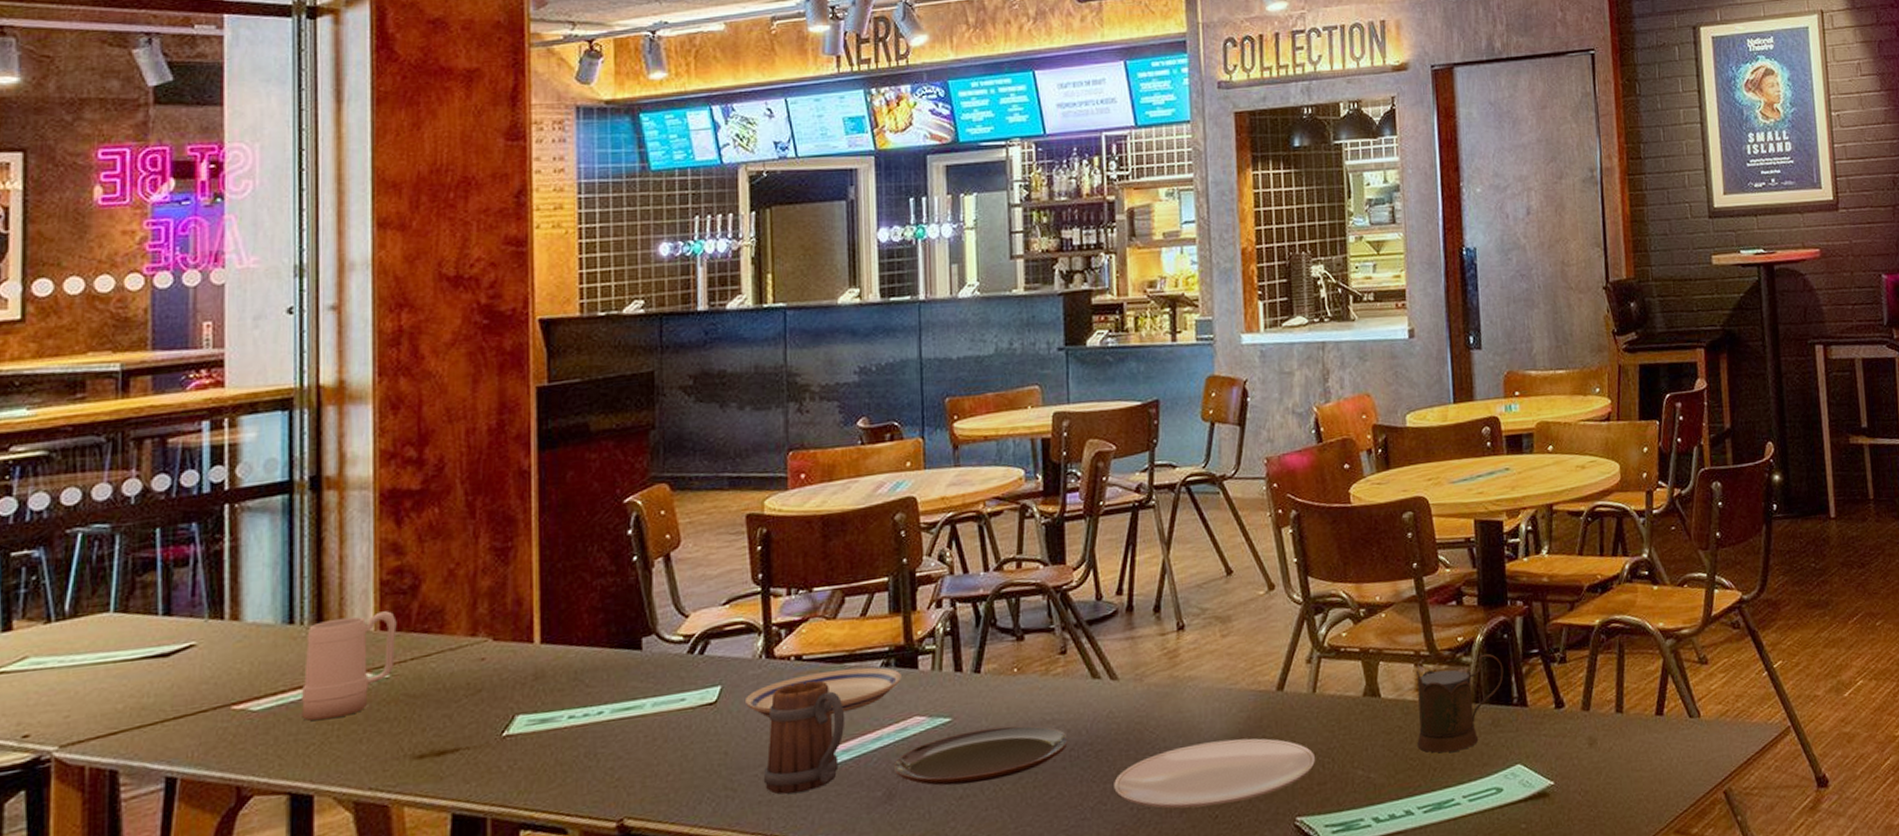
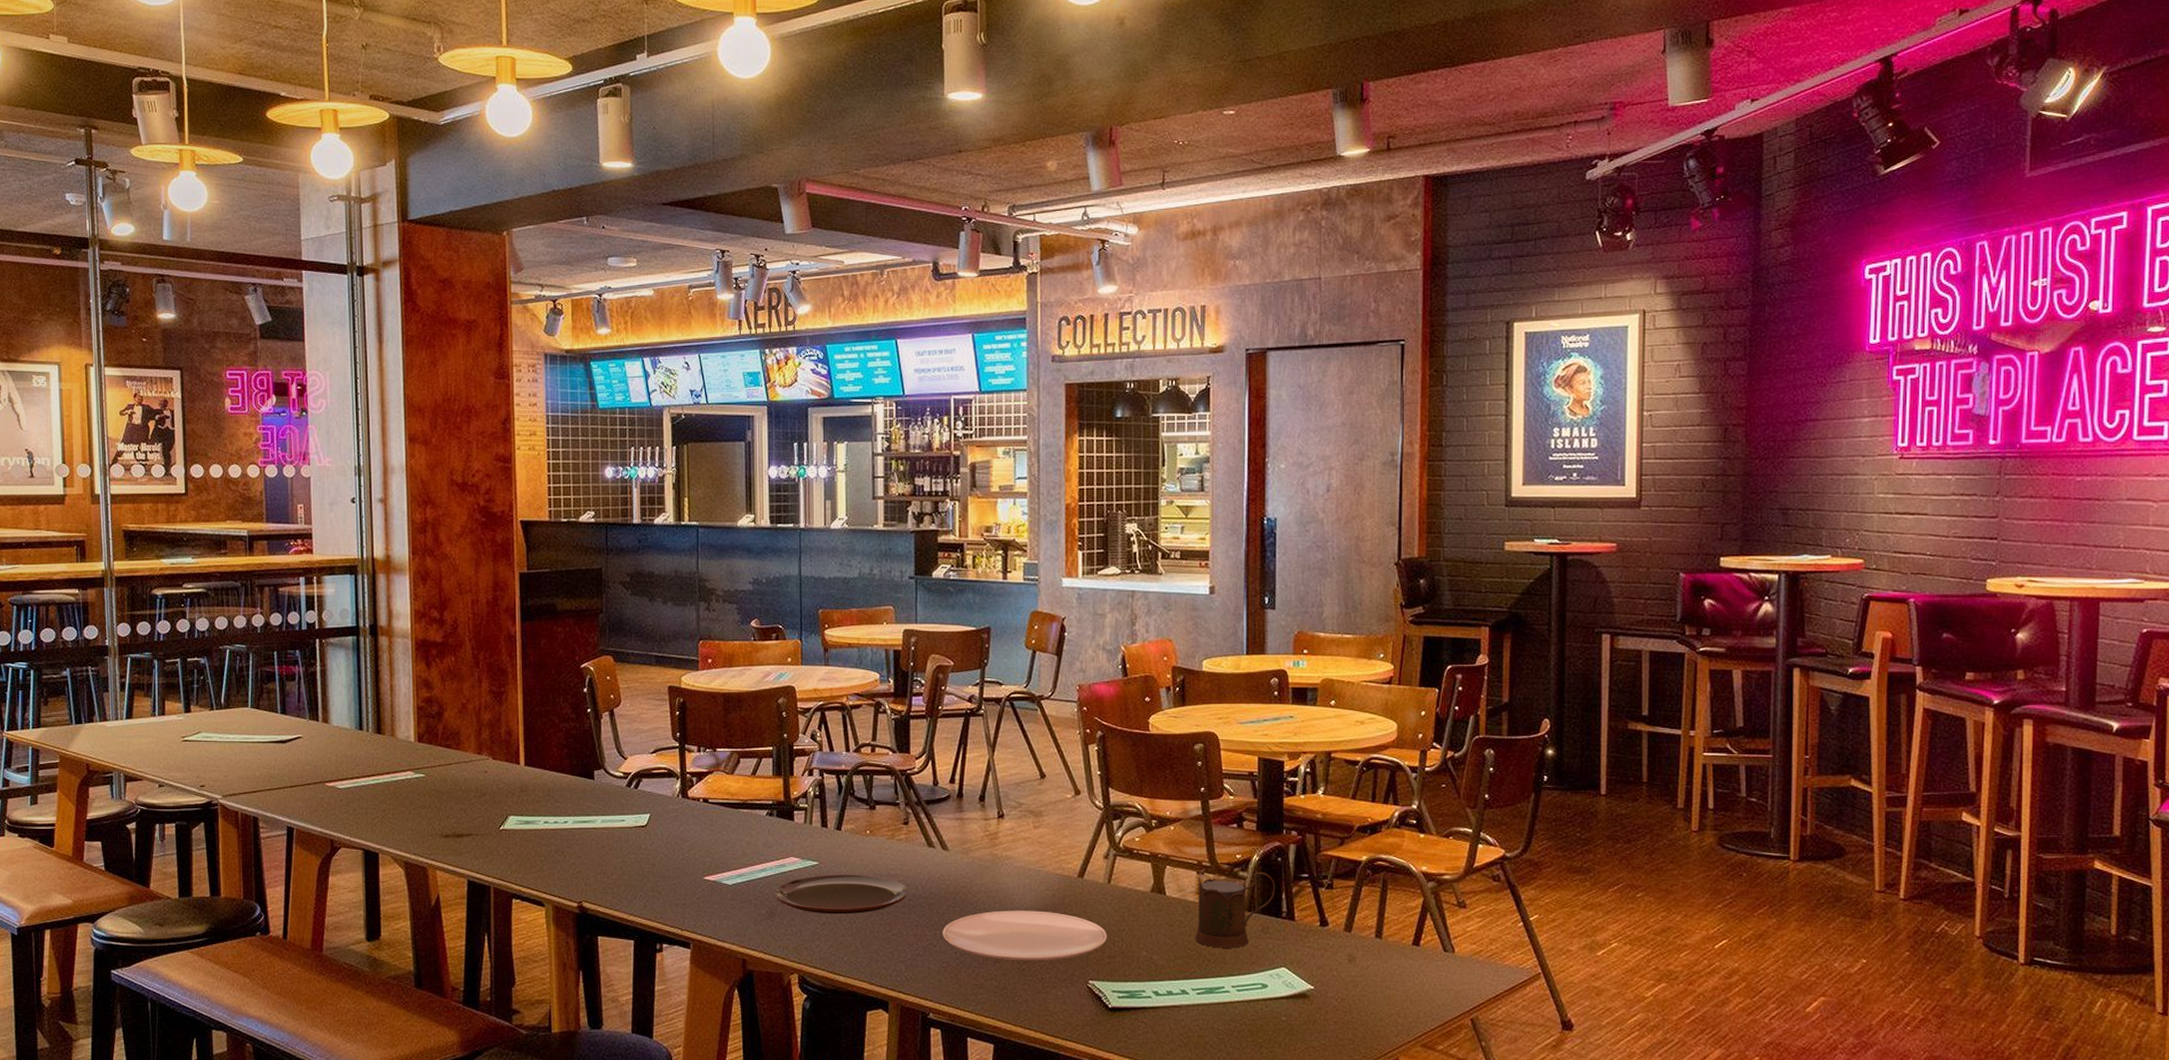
beer mug: present [302,611,397,721] -> none [369,729,429,801]
plate: present [744,667,902,718] -> none [666,813,781,847]
beer mug: present [763,680,845,795] -> none [679,819,739,901]

